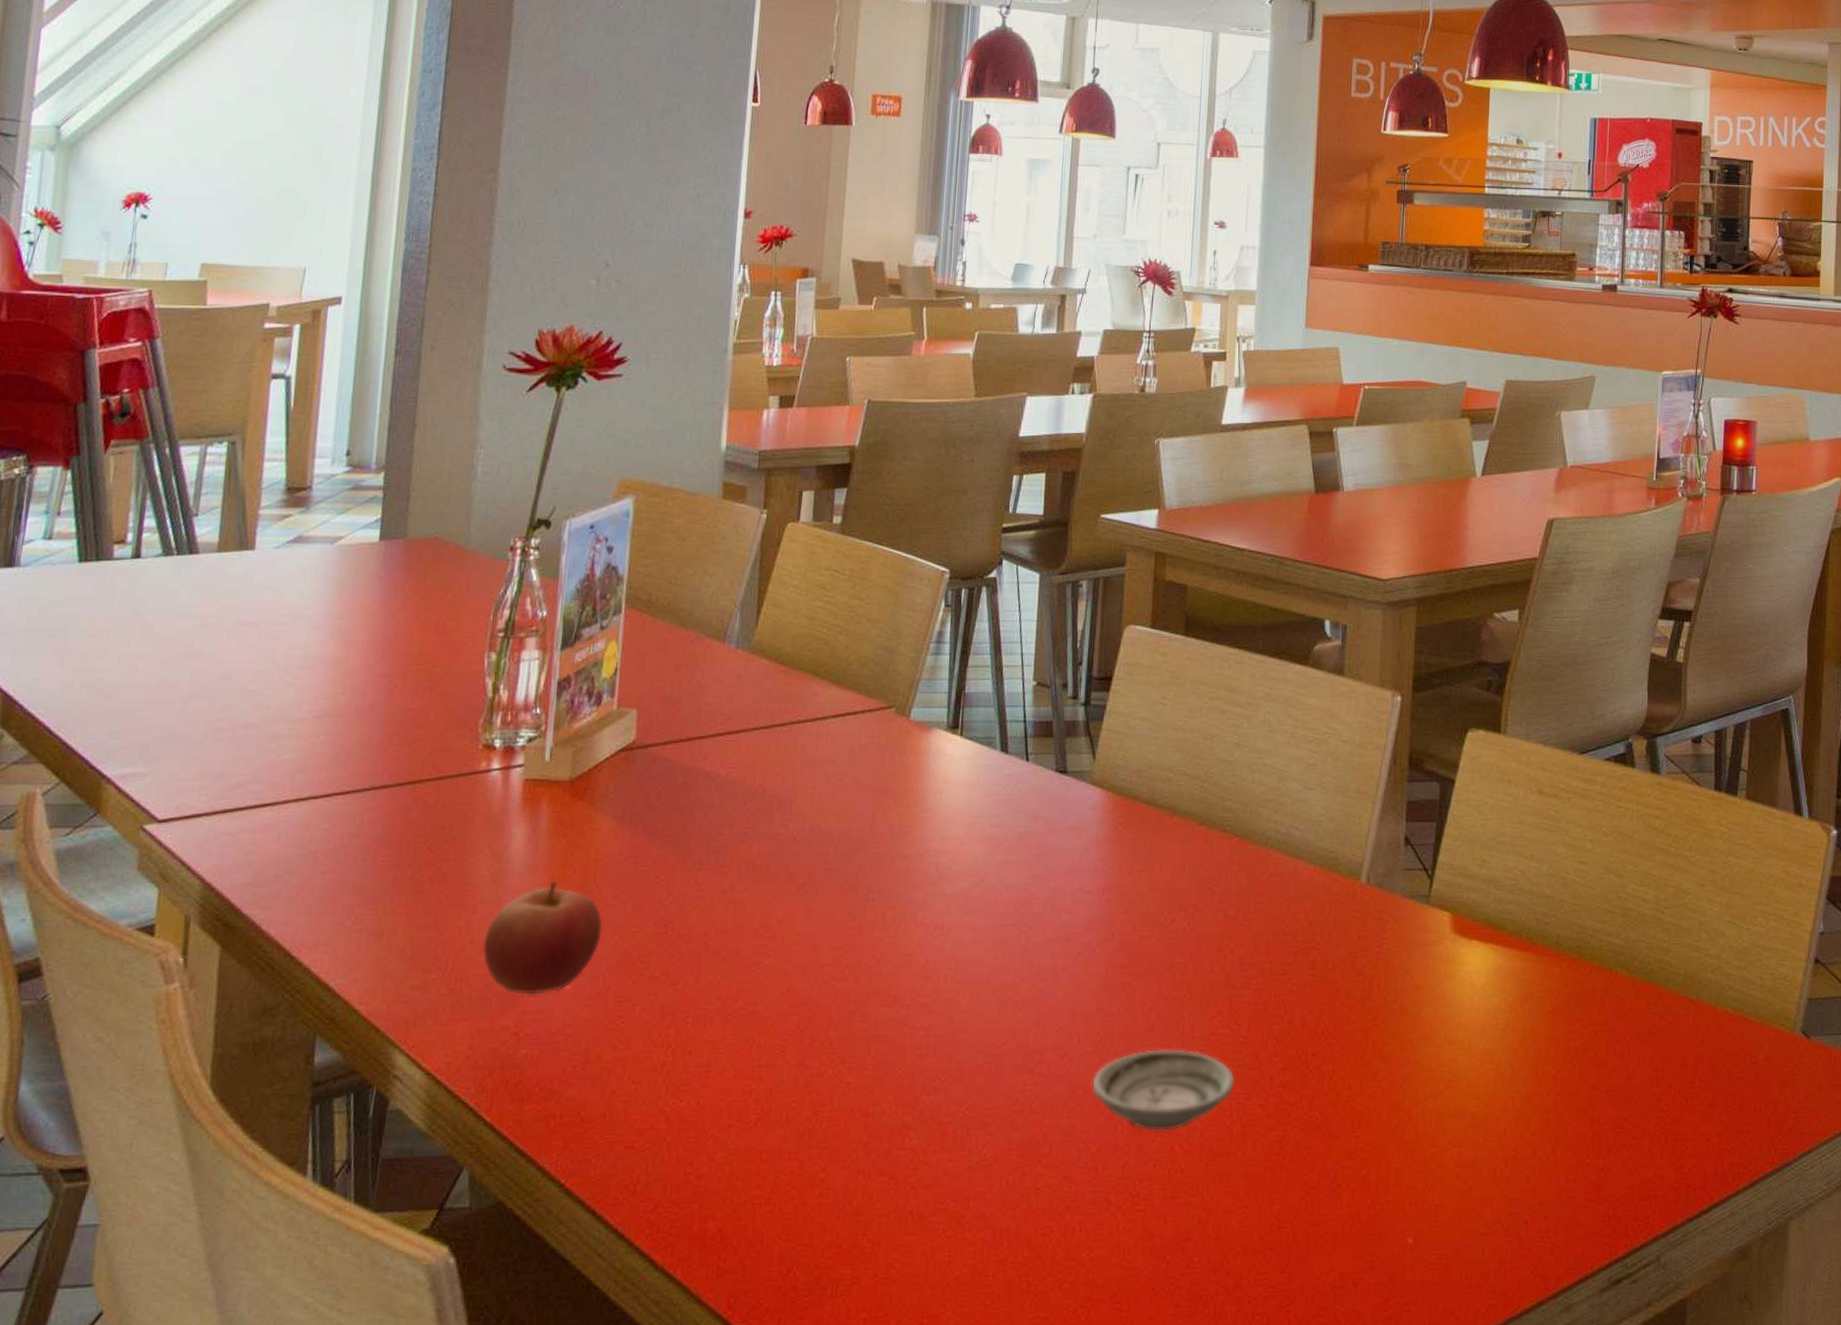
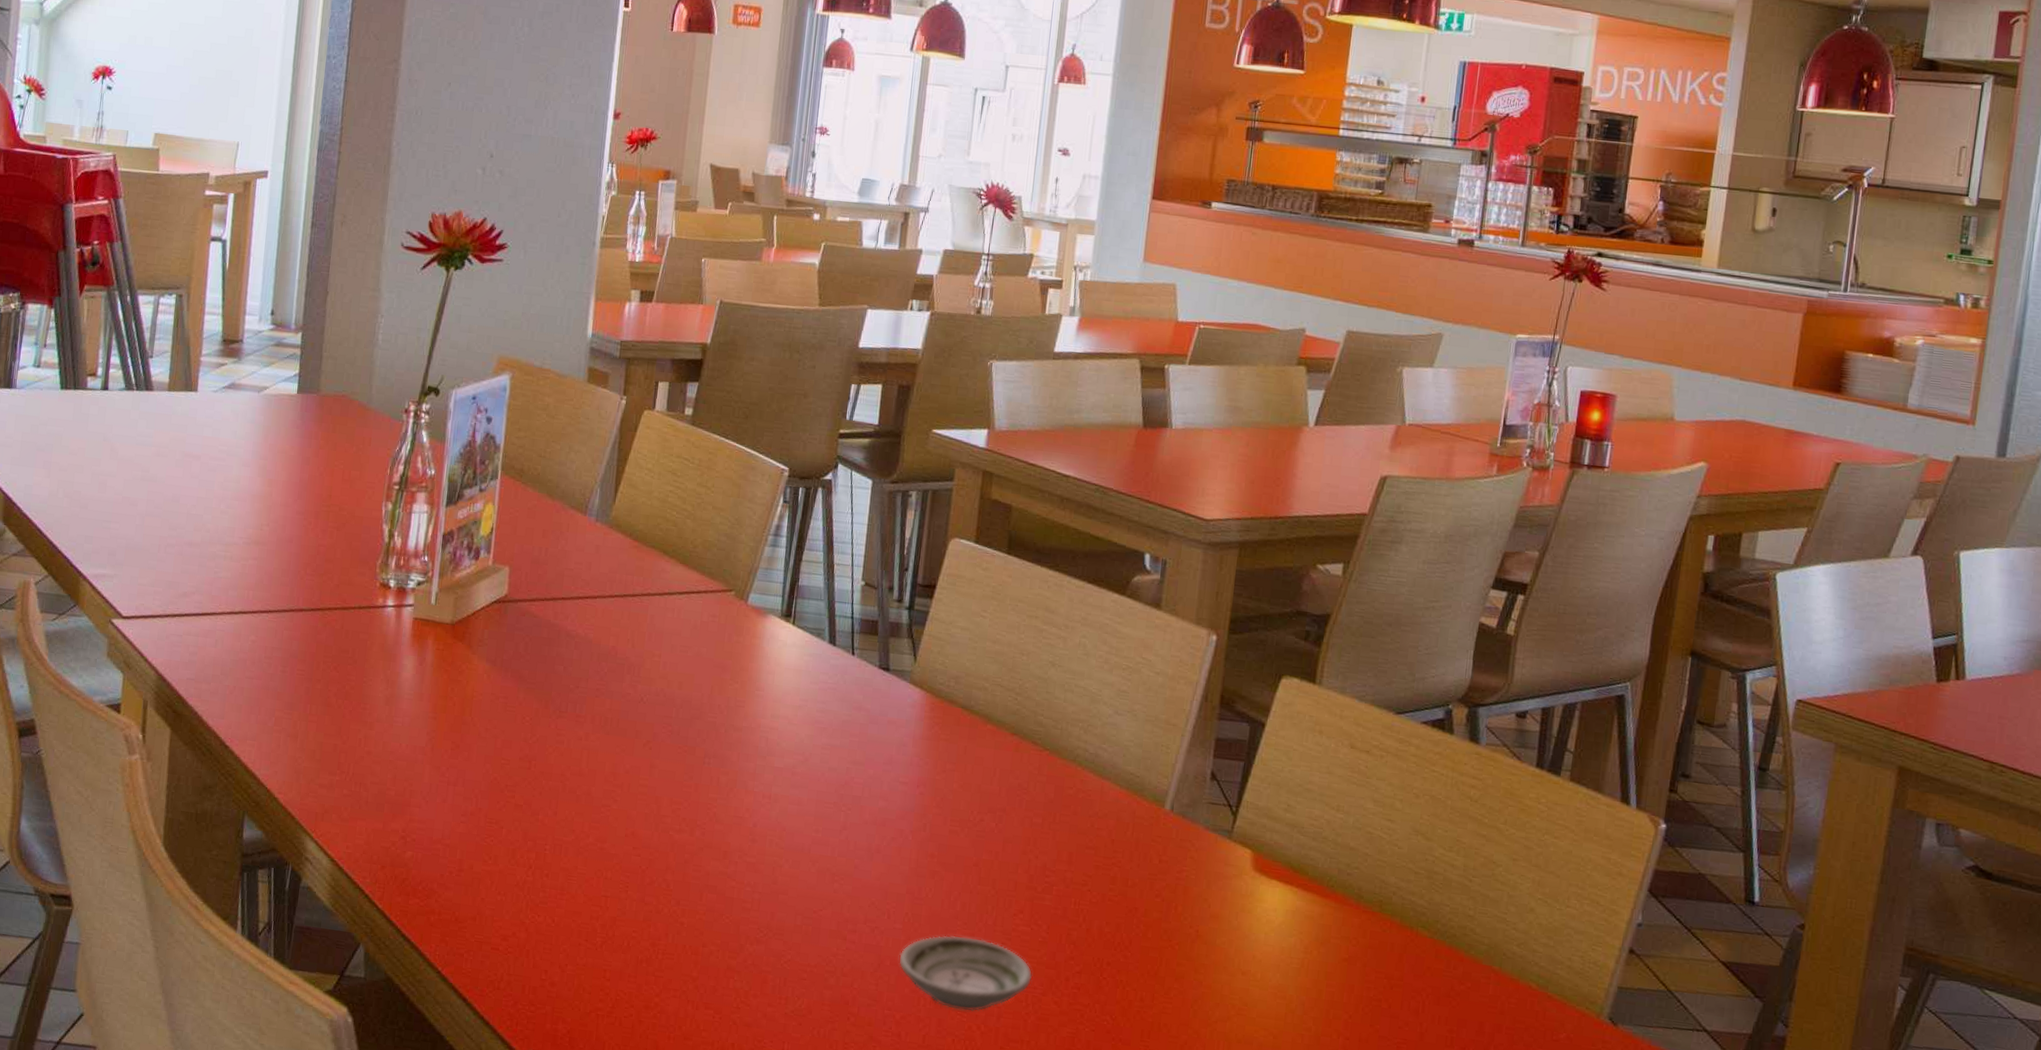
apple: present [482,880,603,995] -> none [377,709,477,807]

